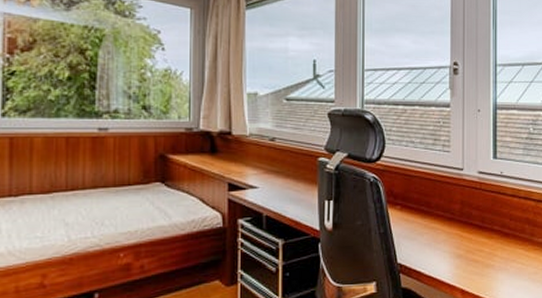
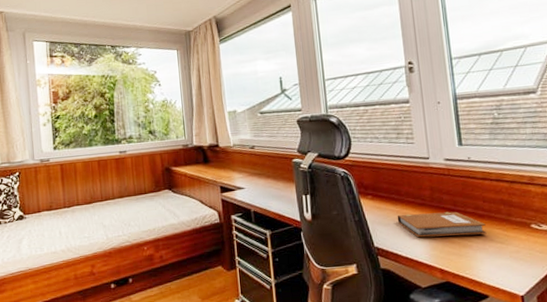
notebook: none [424,228,510,255] -> present [397,211,487,238]

